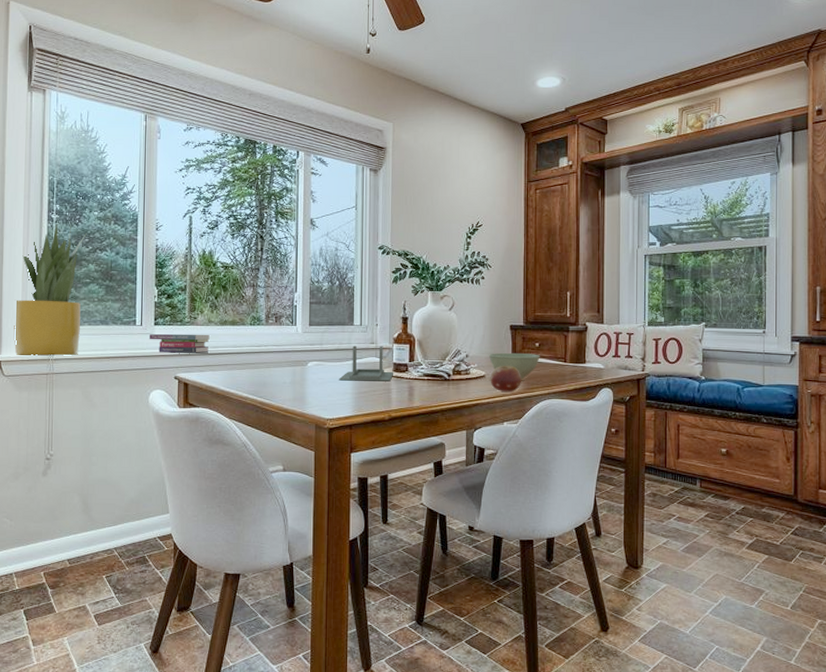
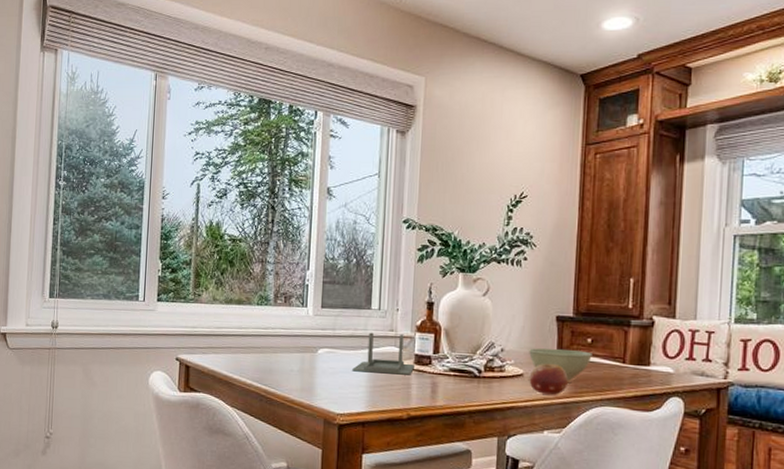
planter: present [14,224,87,356] -> none [19,191,93,330]
books: present [150,334,210,353] -> none [152,311,214,334]

